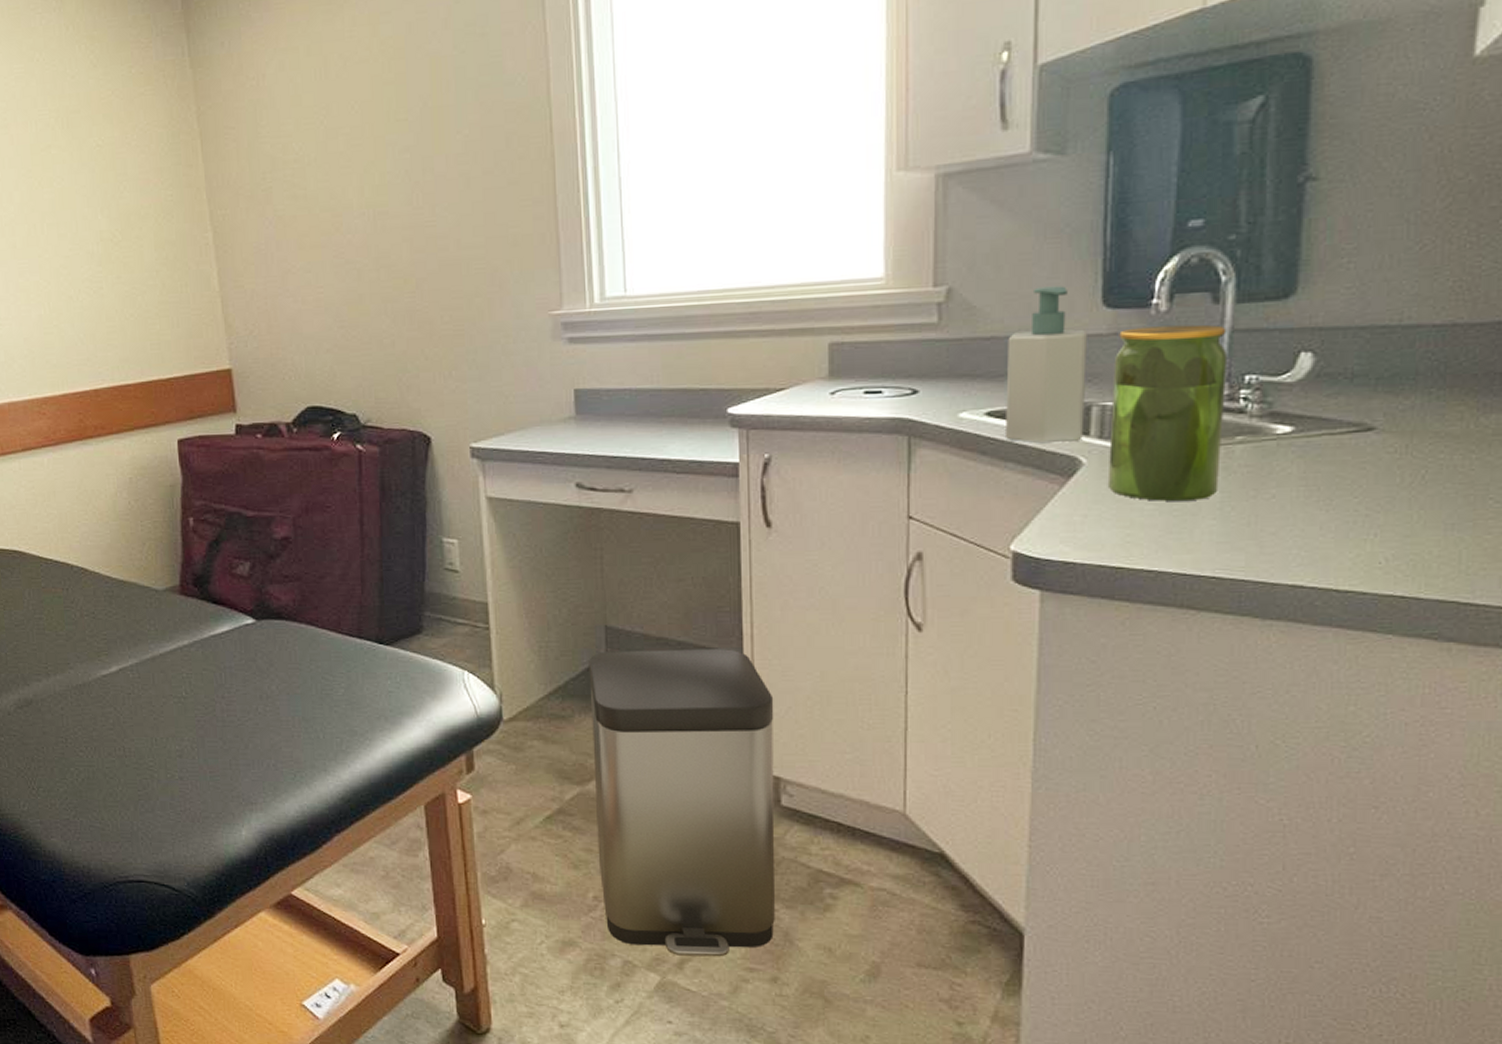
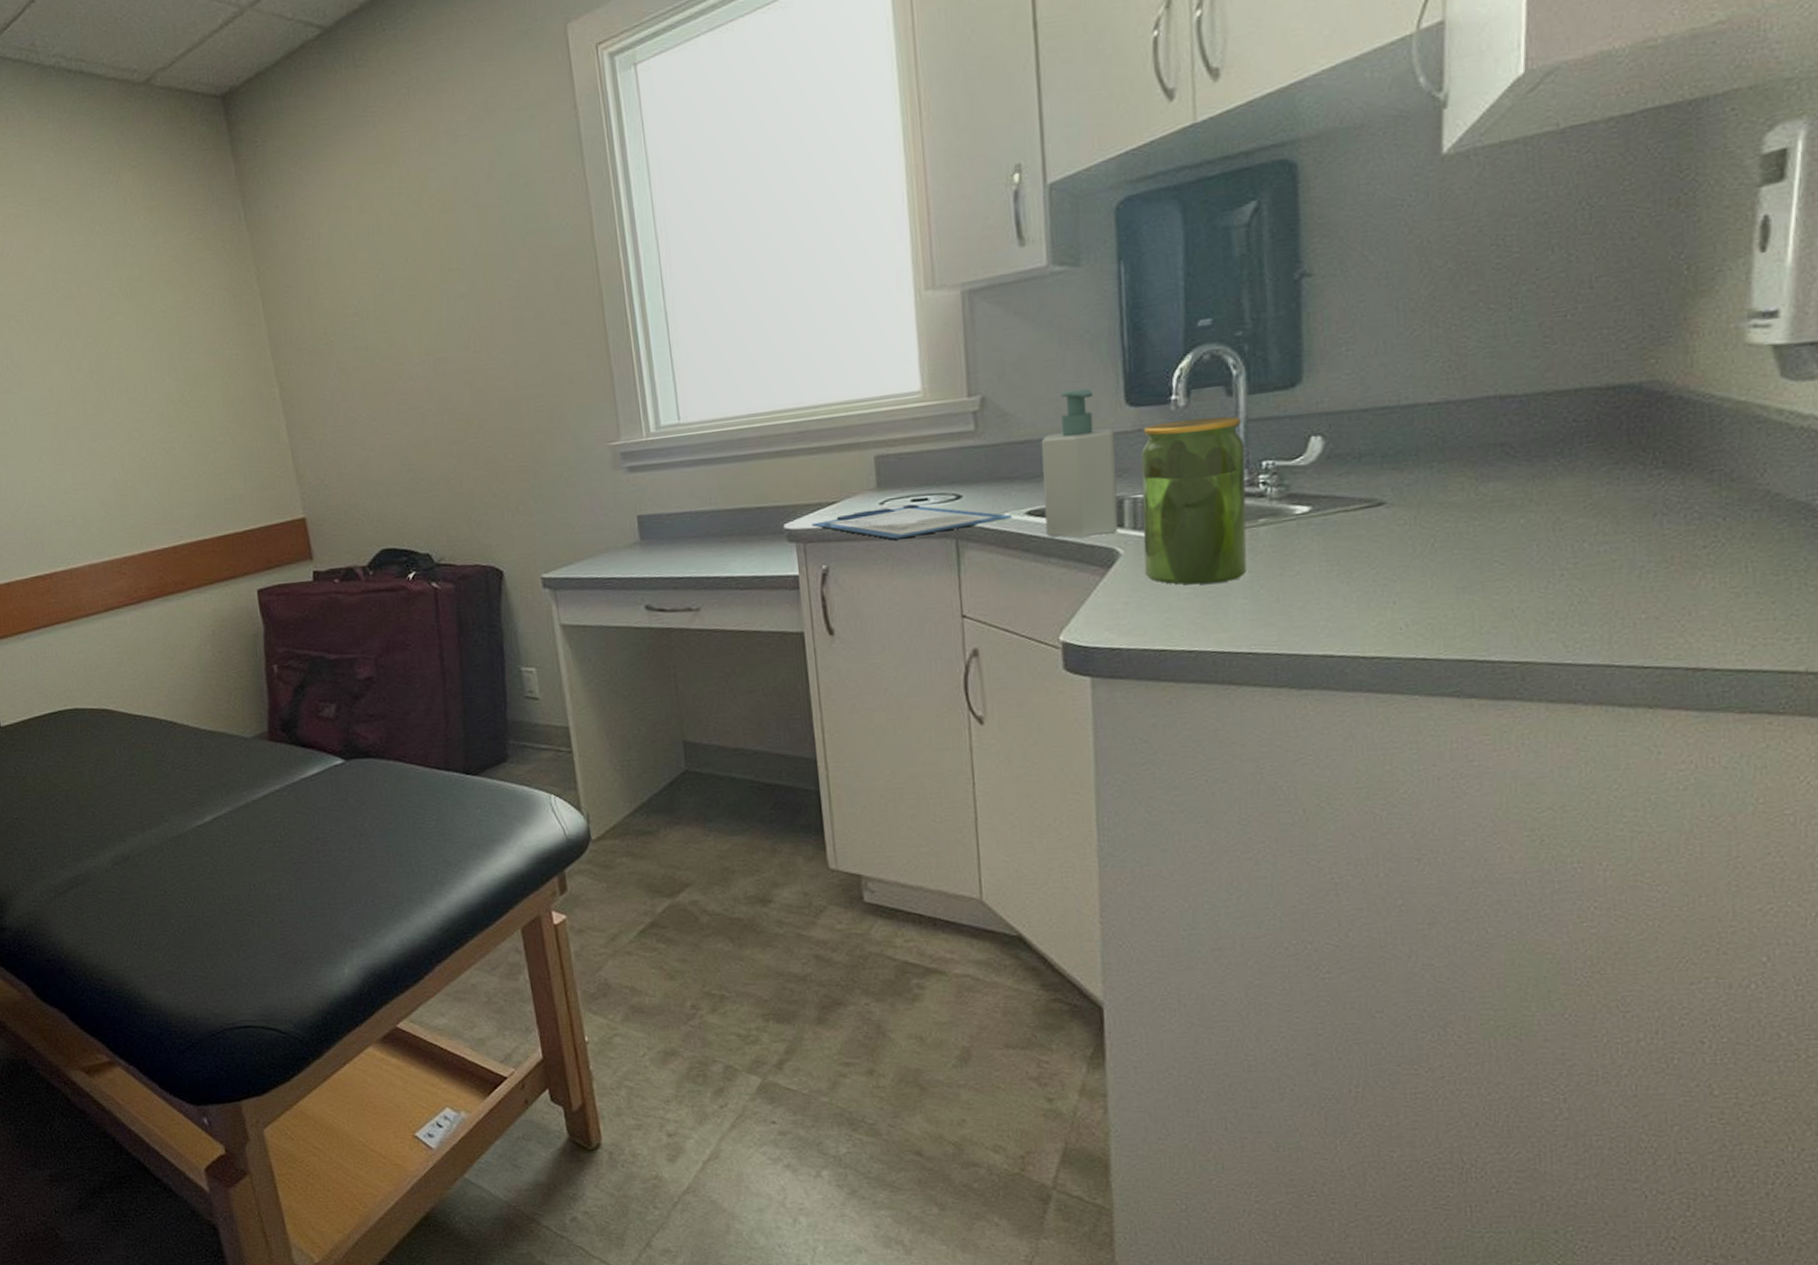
pedal bin: present [589,649,775,957] -> none [670,754,867,1056]
clipboard: none [756,396,970,433] -> present [811,504,1012,540]

